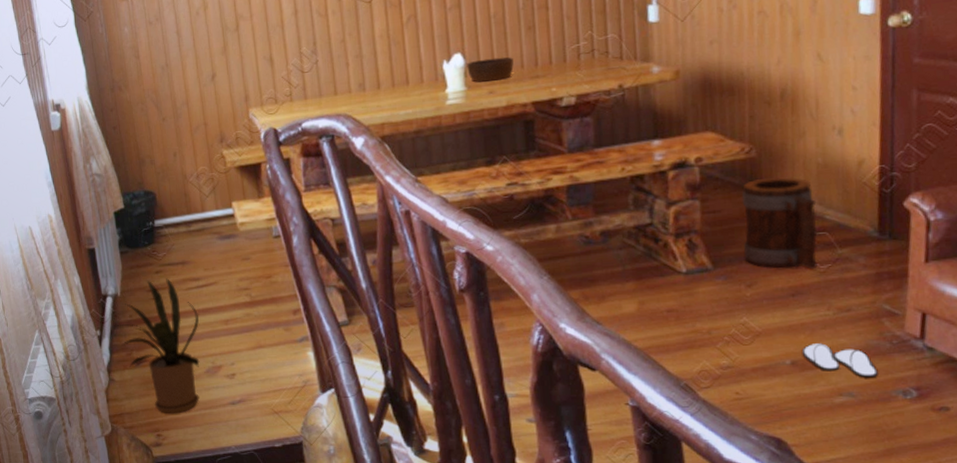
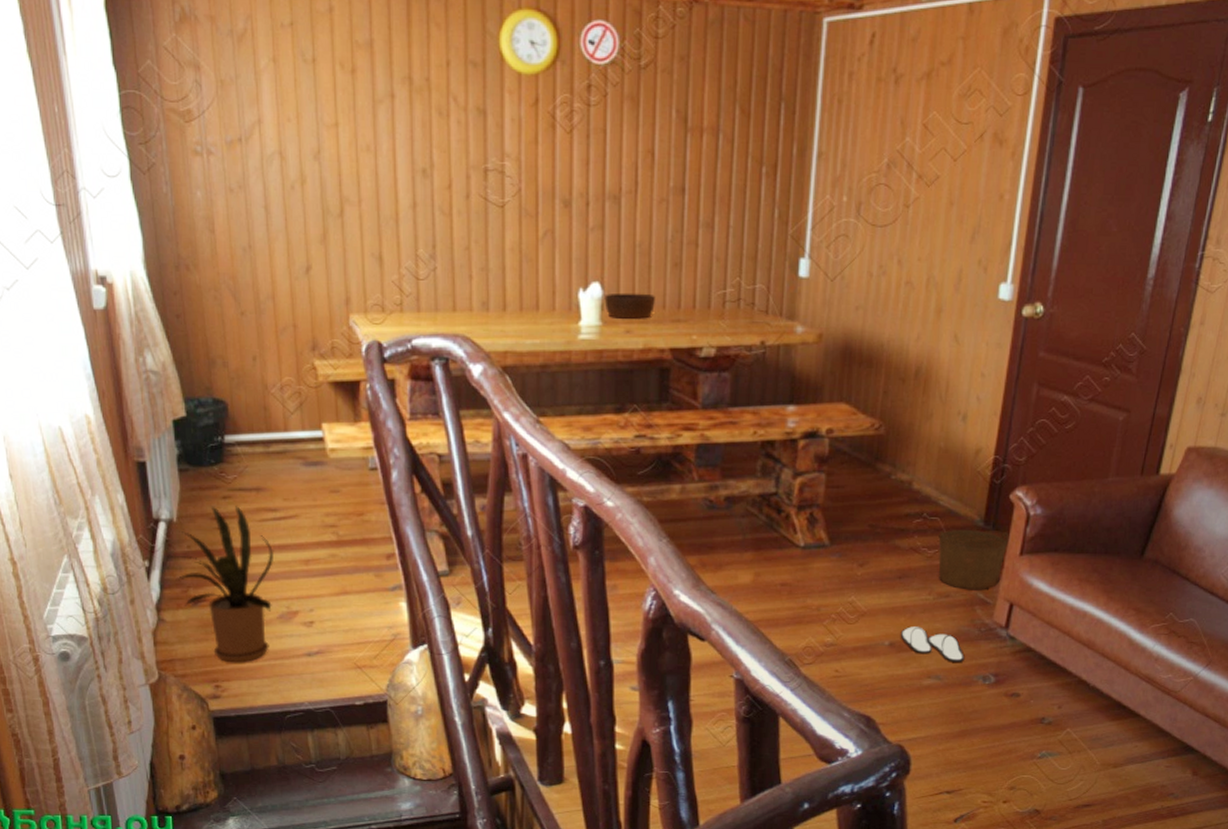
wooden bucket: present [741,177,818,270] -> none [860,458,933,554]
basket: none [829,240,910,303] -> present [938,529,1009,591]

